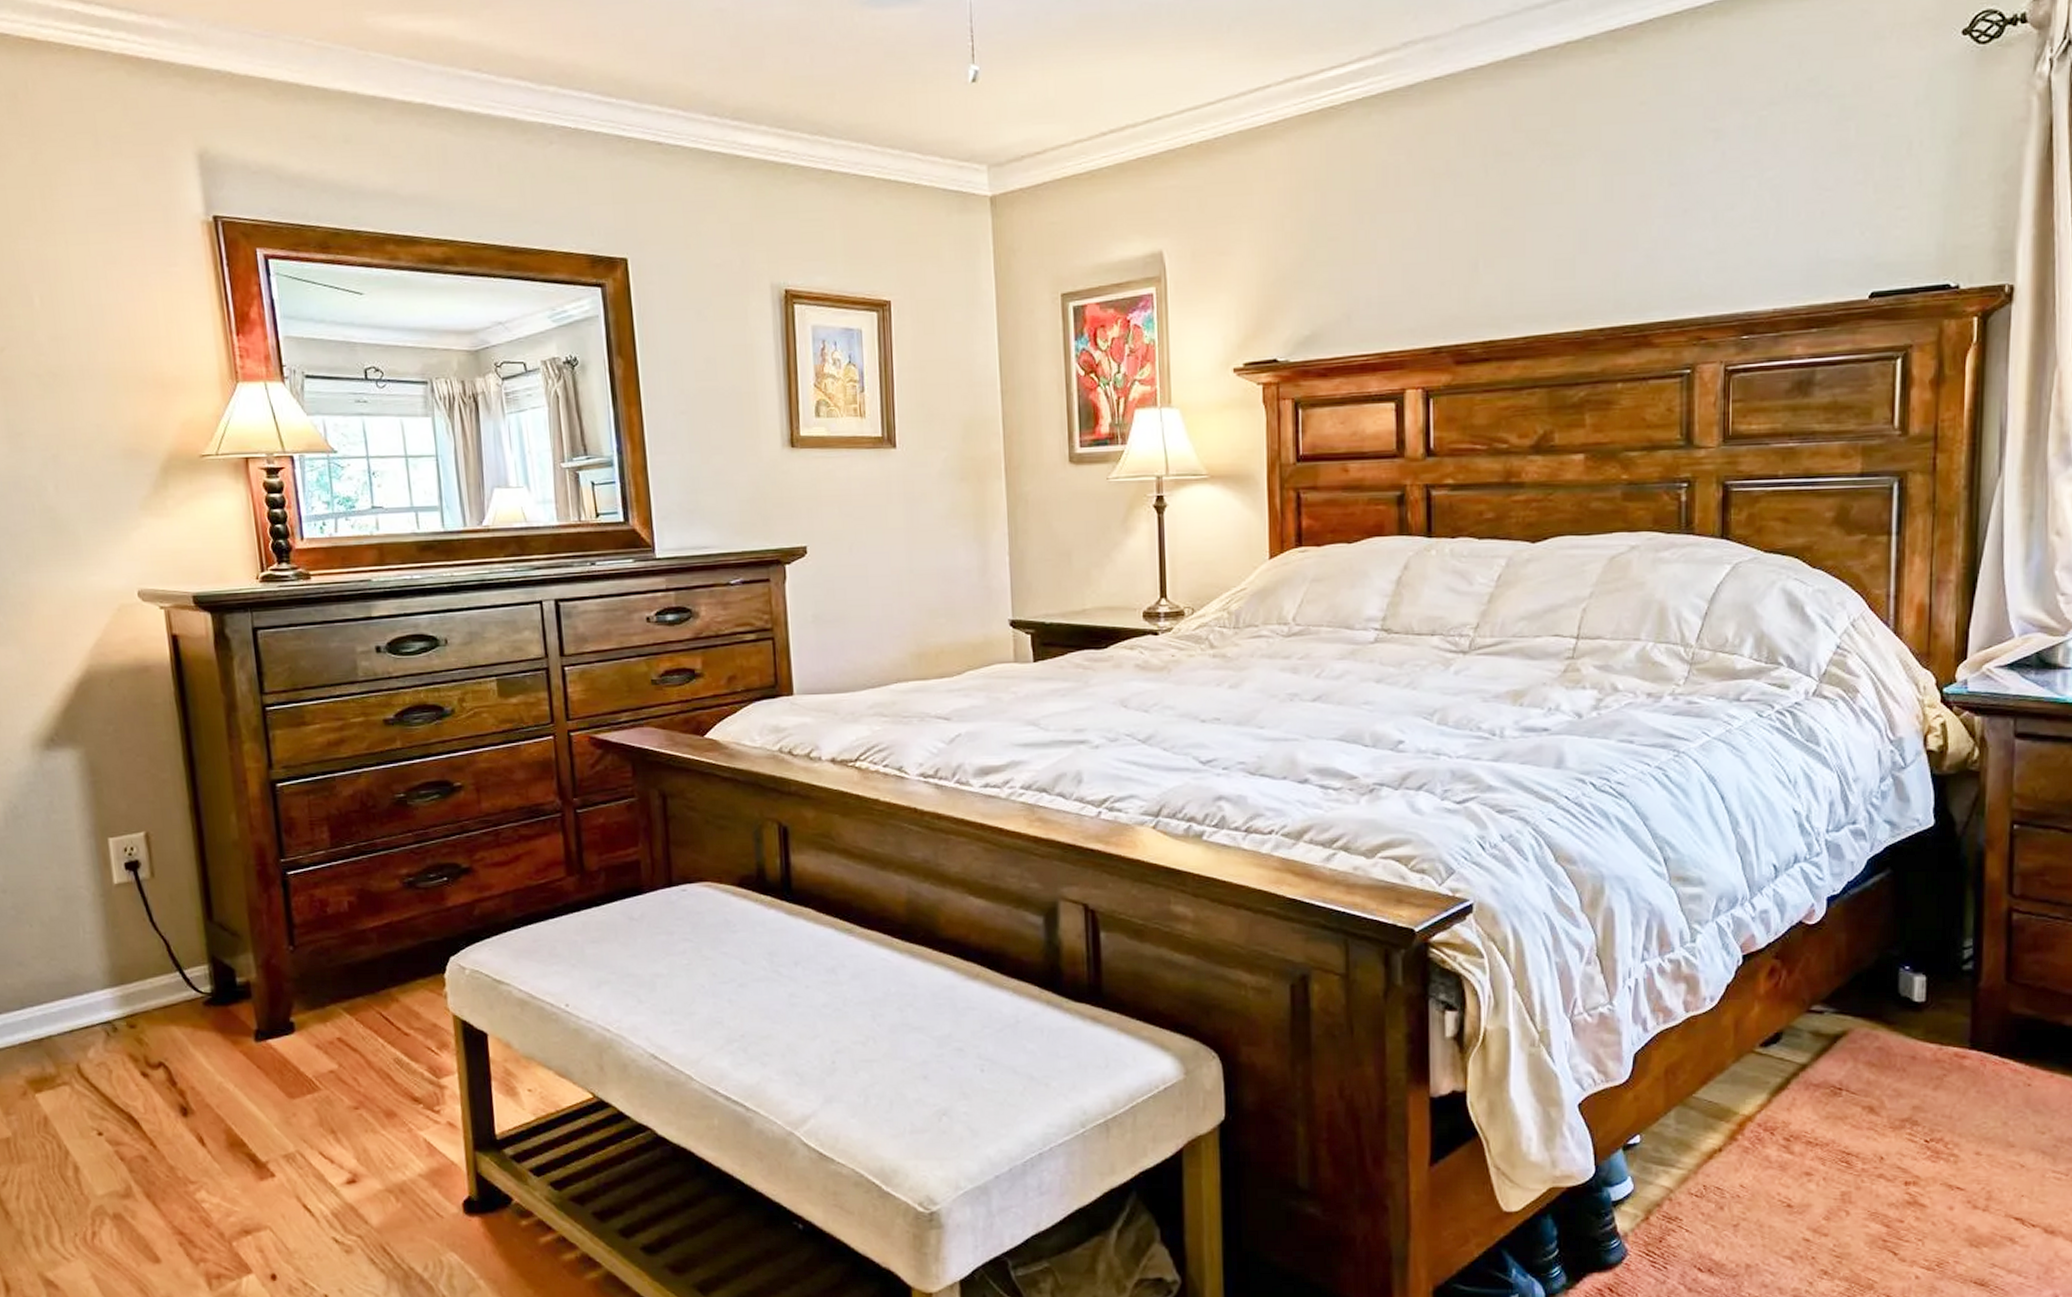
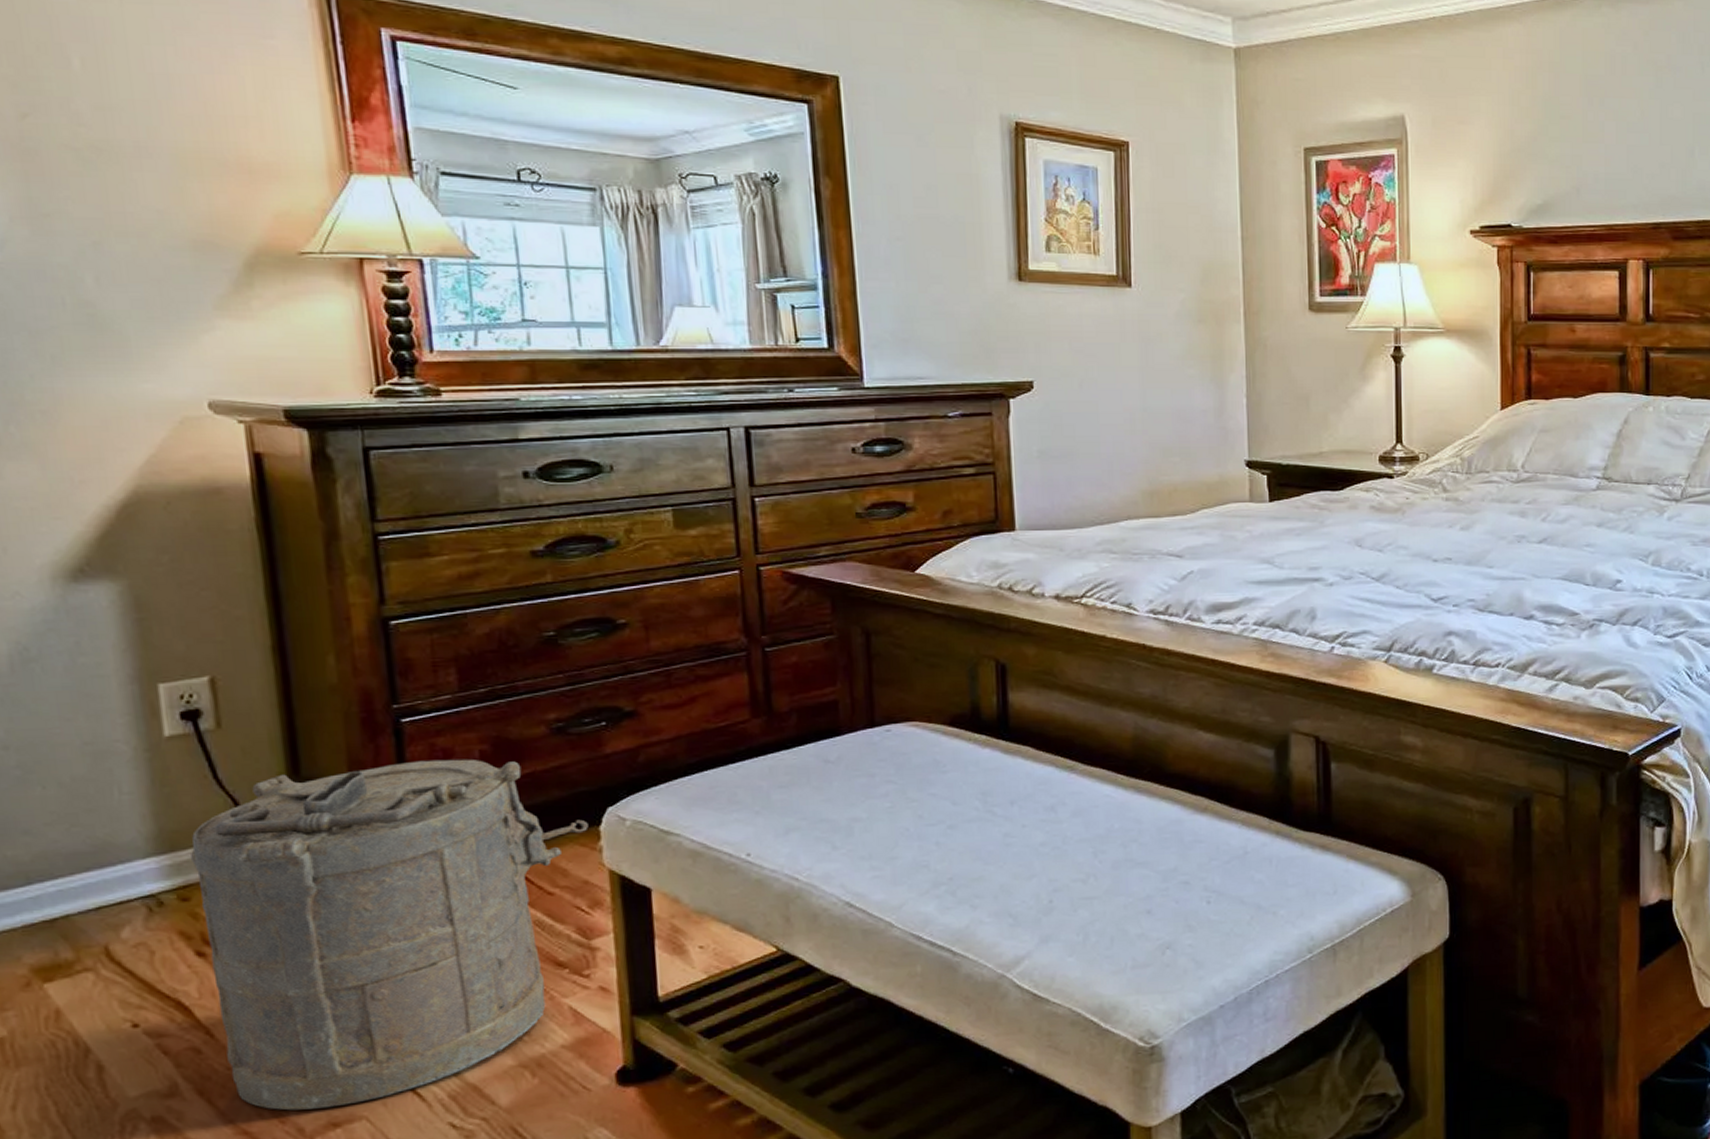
laundry hamper: none [135,909,436,1216] -> present [191,759,589,1111]

